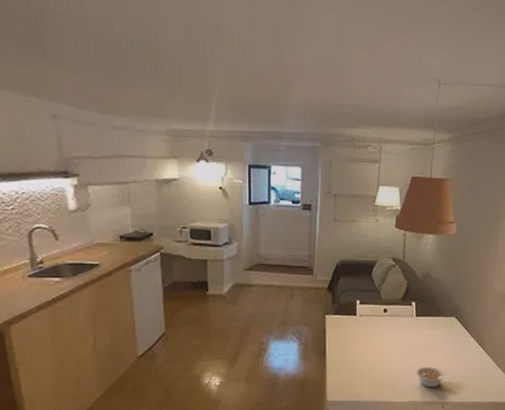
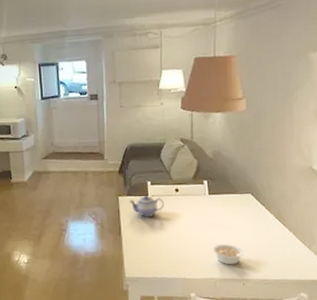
teapot: none [336,314,372,338] -> present [128,195,165,217]

